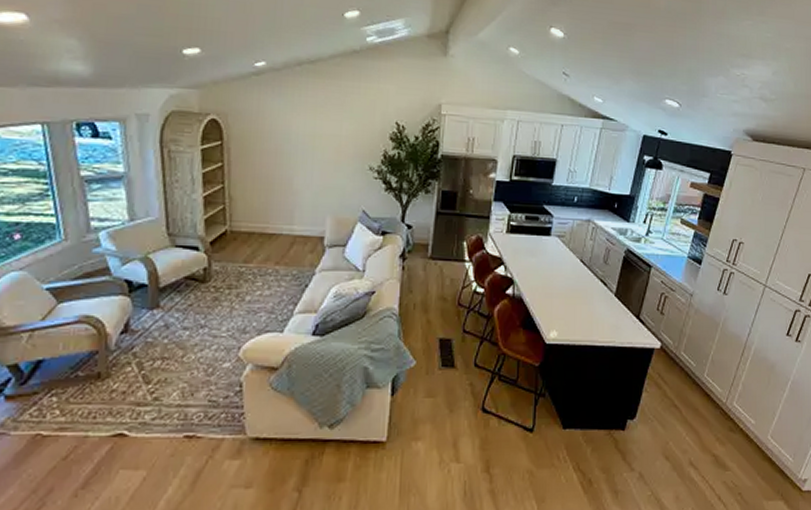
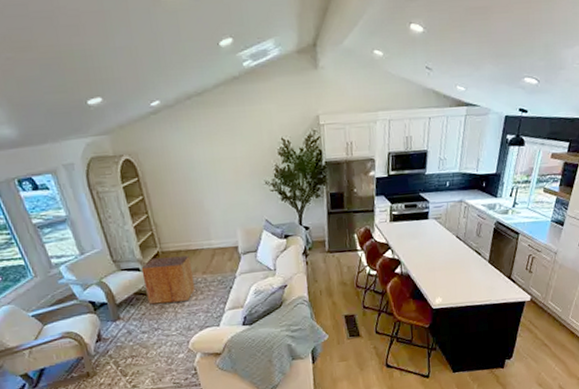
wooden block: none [199,237,264,295] -> present [141,255,195,305]

